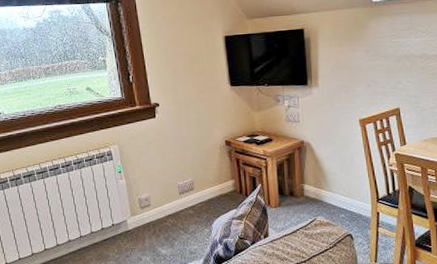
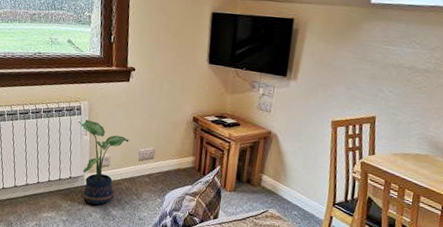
potted plant: none [111,163,166,248] -> present [78,119,129,205]

